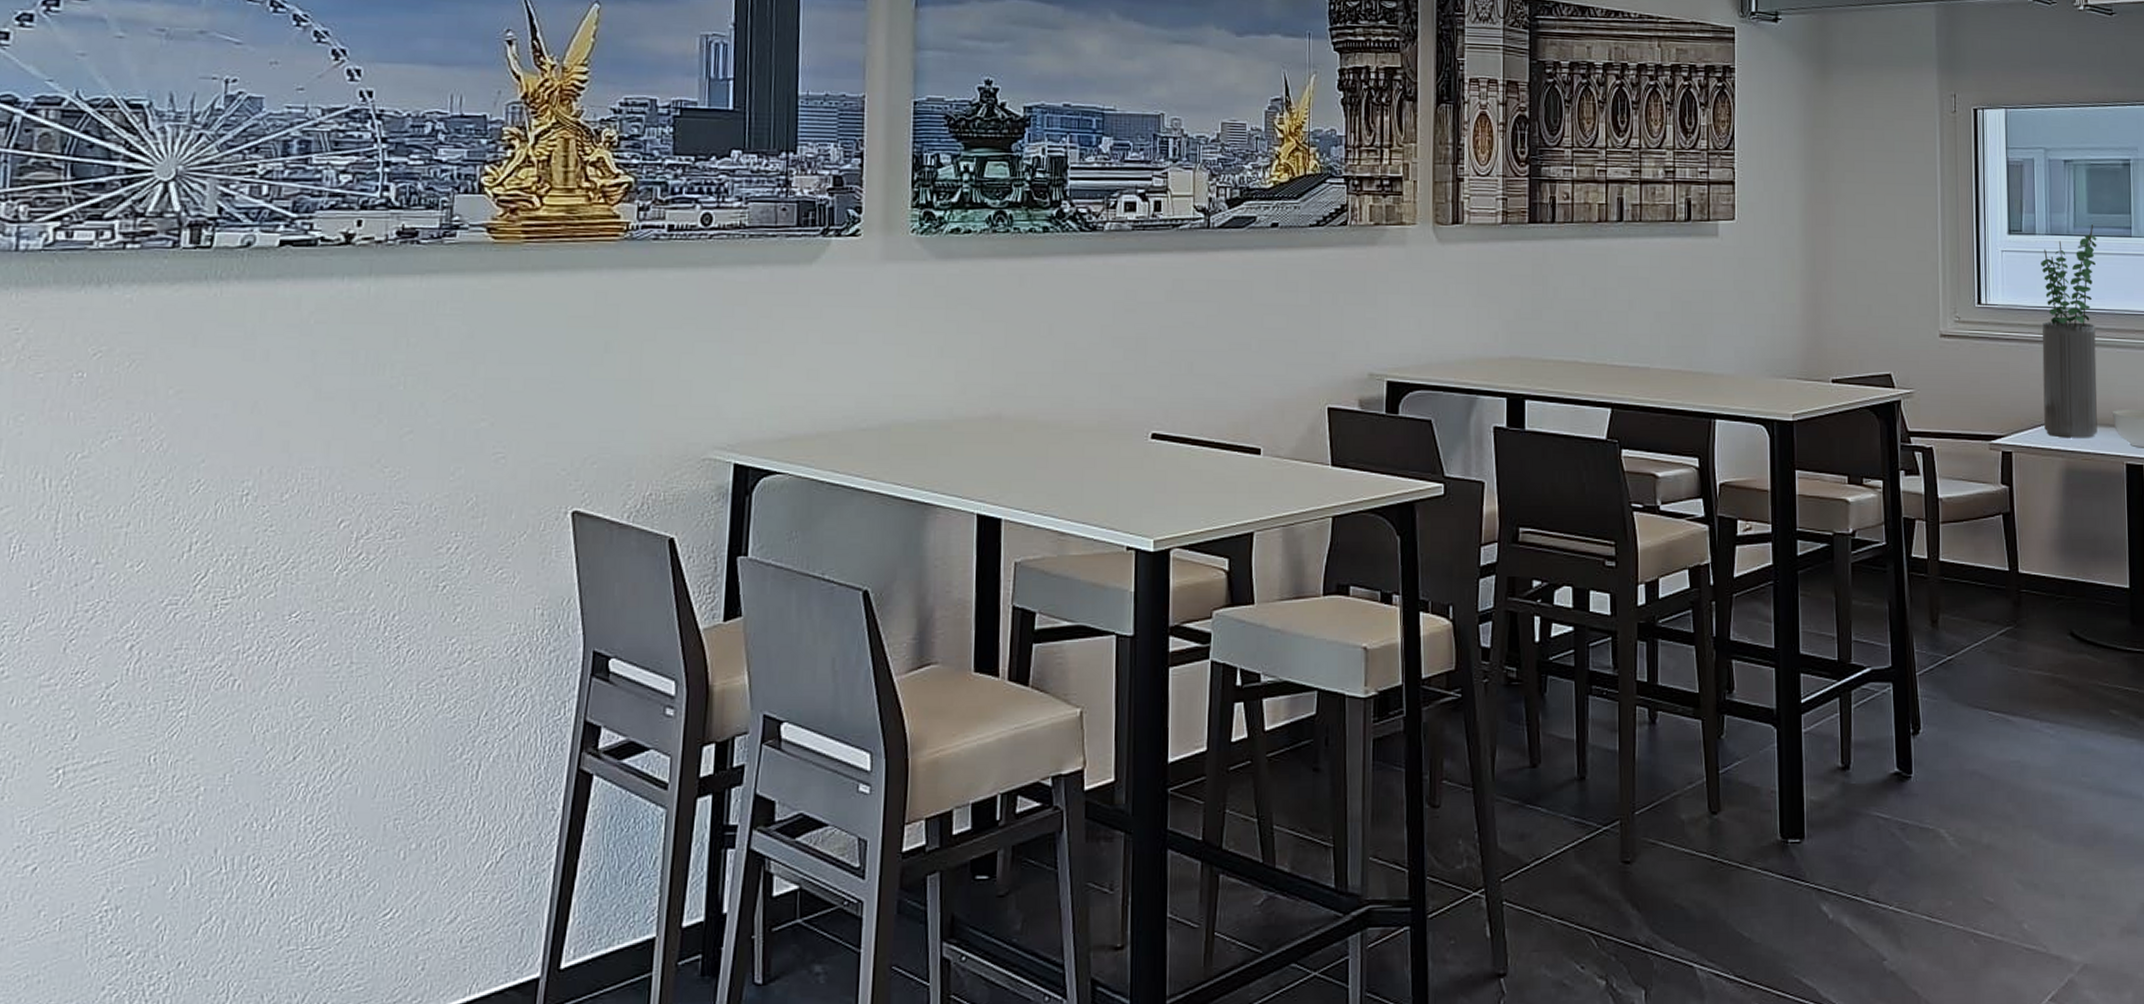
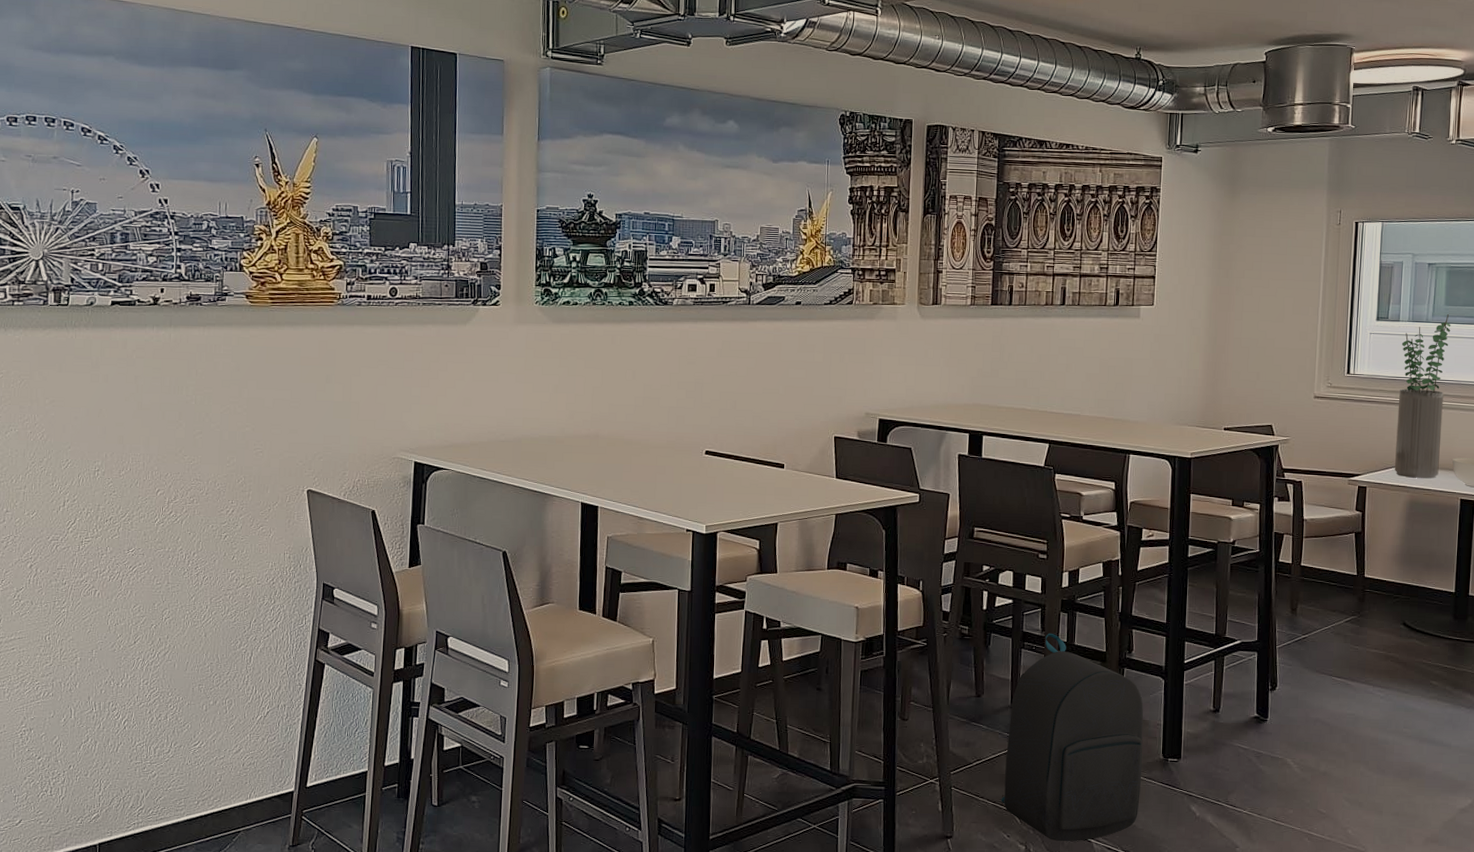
backpack: none [1570,670,1755,970] -> present [1001,633,1144,842]

